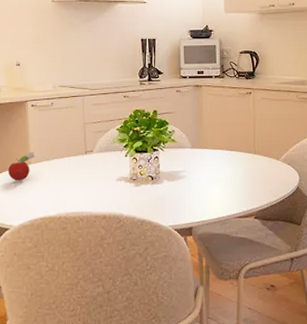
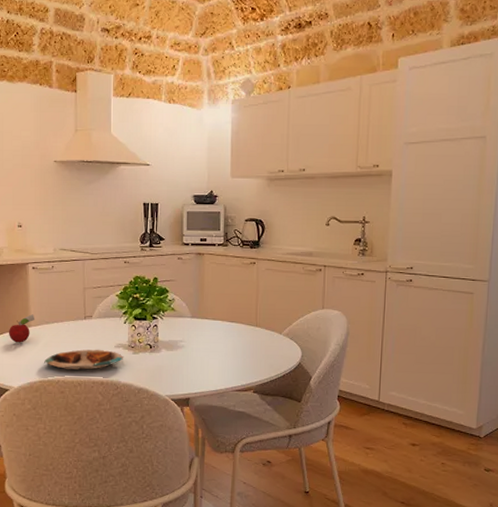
plate: none [45,183,126,206] -> present [44,349,124,371]

